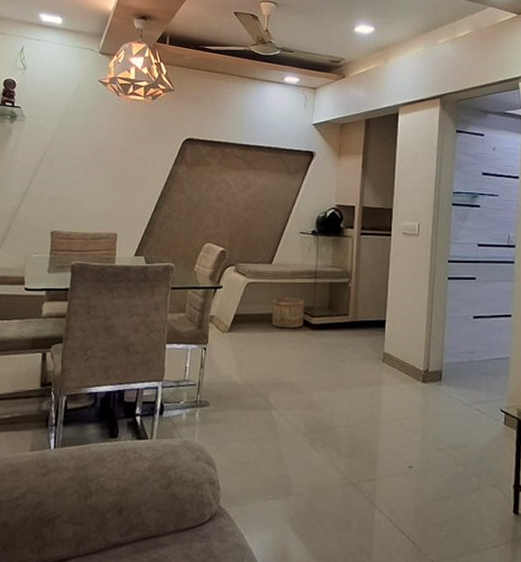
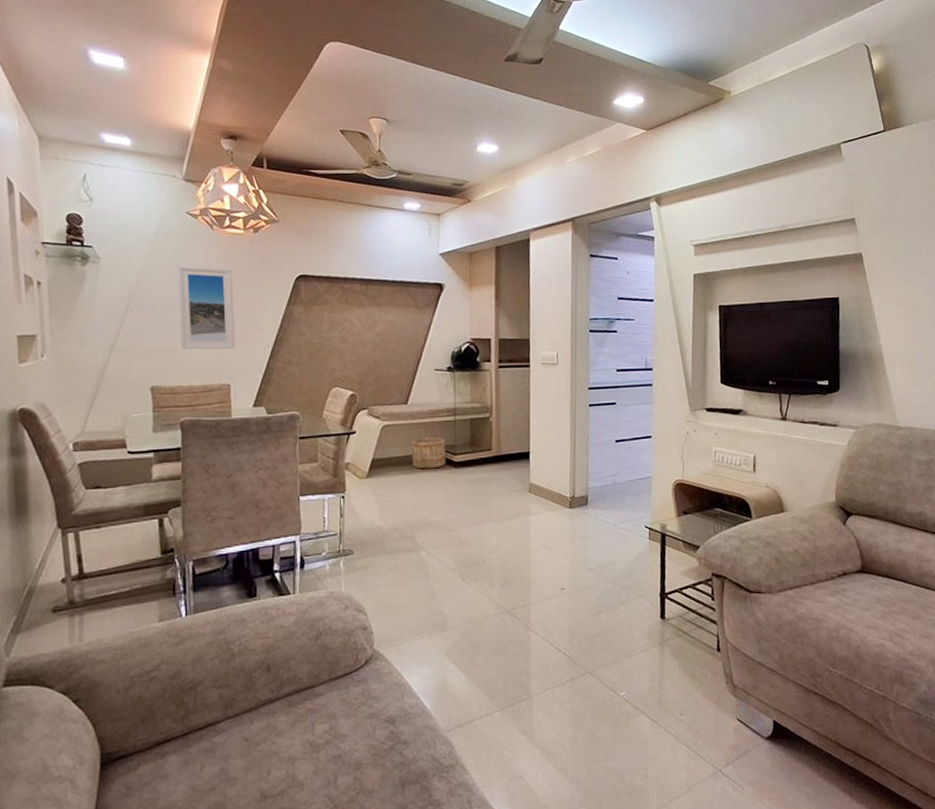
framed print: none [81,126,131,203] -> present [178,265,236,350]

